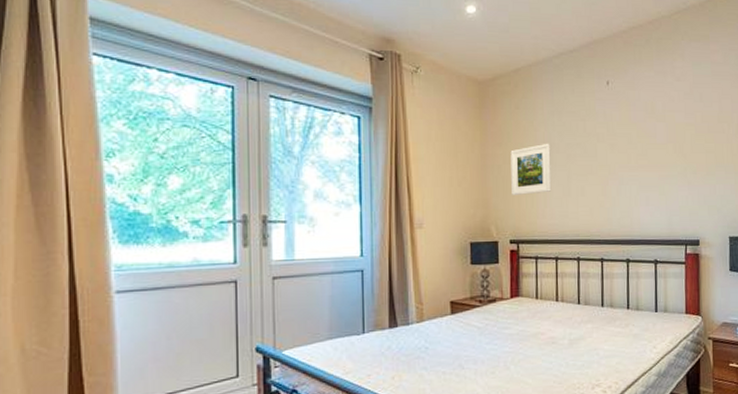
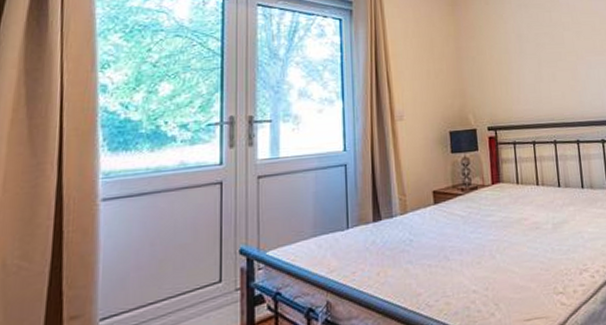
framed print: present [510,143,552,195] -> none [483,34,525,84]

